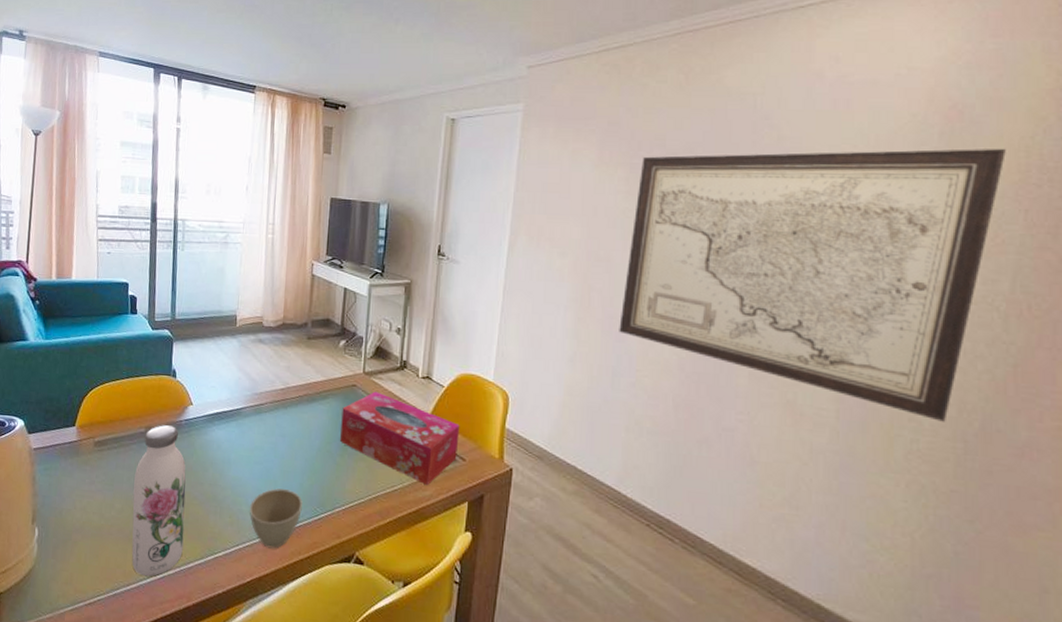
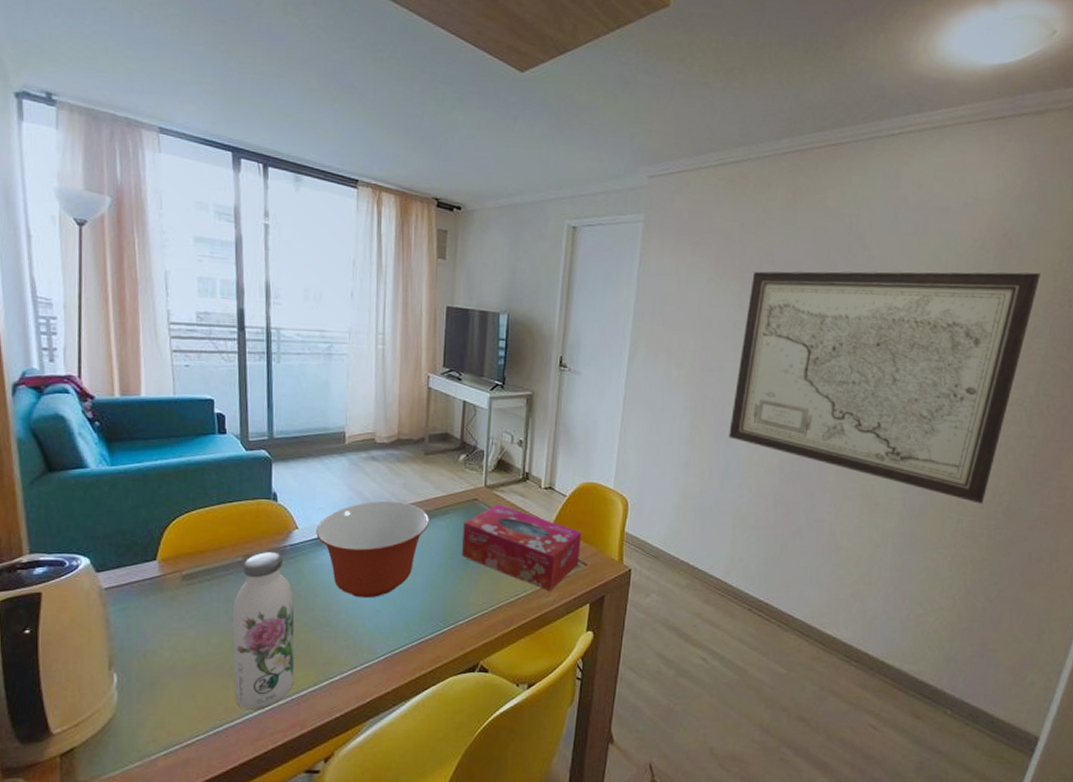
mixing bowl: none [208,382,311,477] -> present [316,500,430,599]
cup: present [250,488,302,549] -> none [367,607,424,667]

